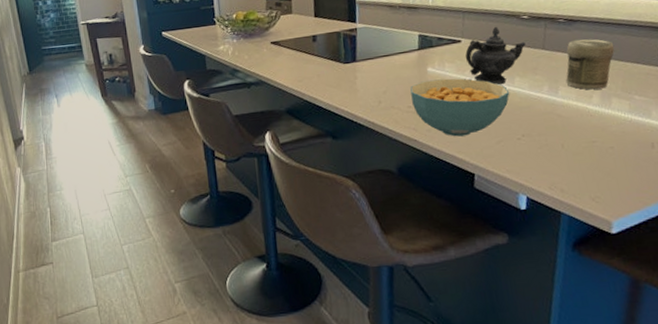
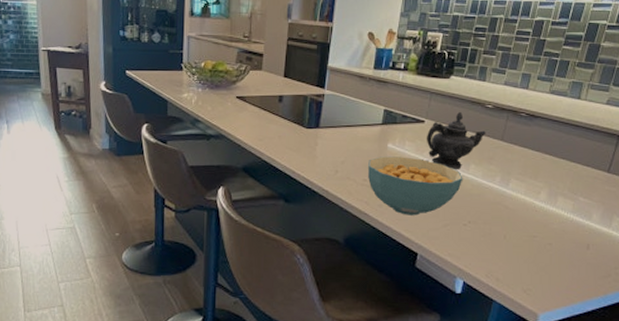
jar: present [566,38,615,90] -> none [519,135,569,186]

